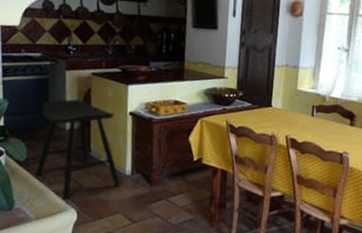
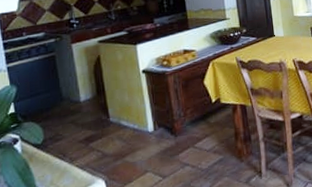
stool: present [35,99,121,200] -> none [52,69,145,172]

